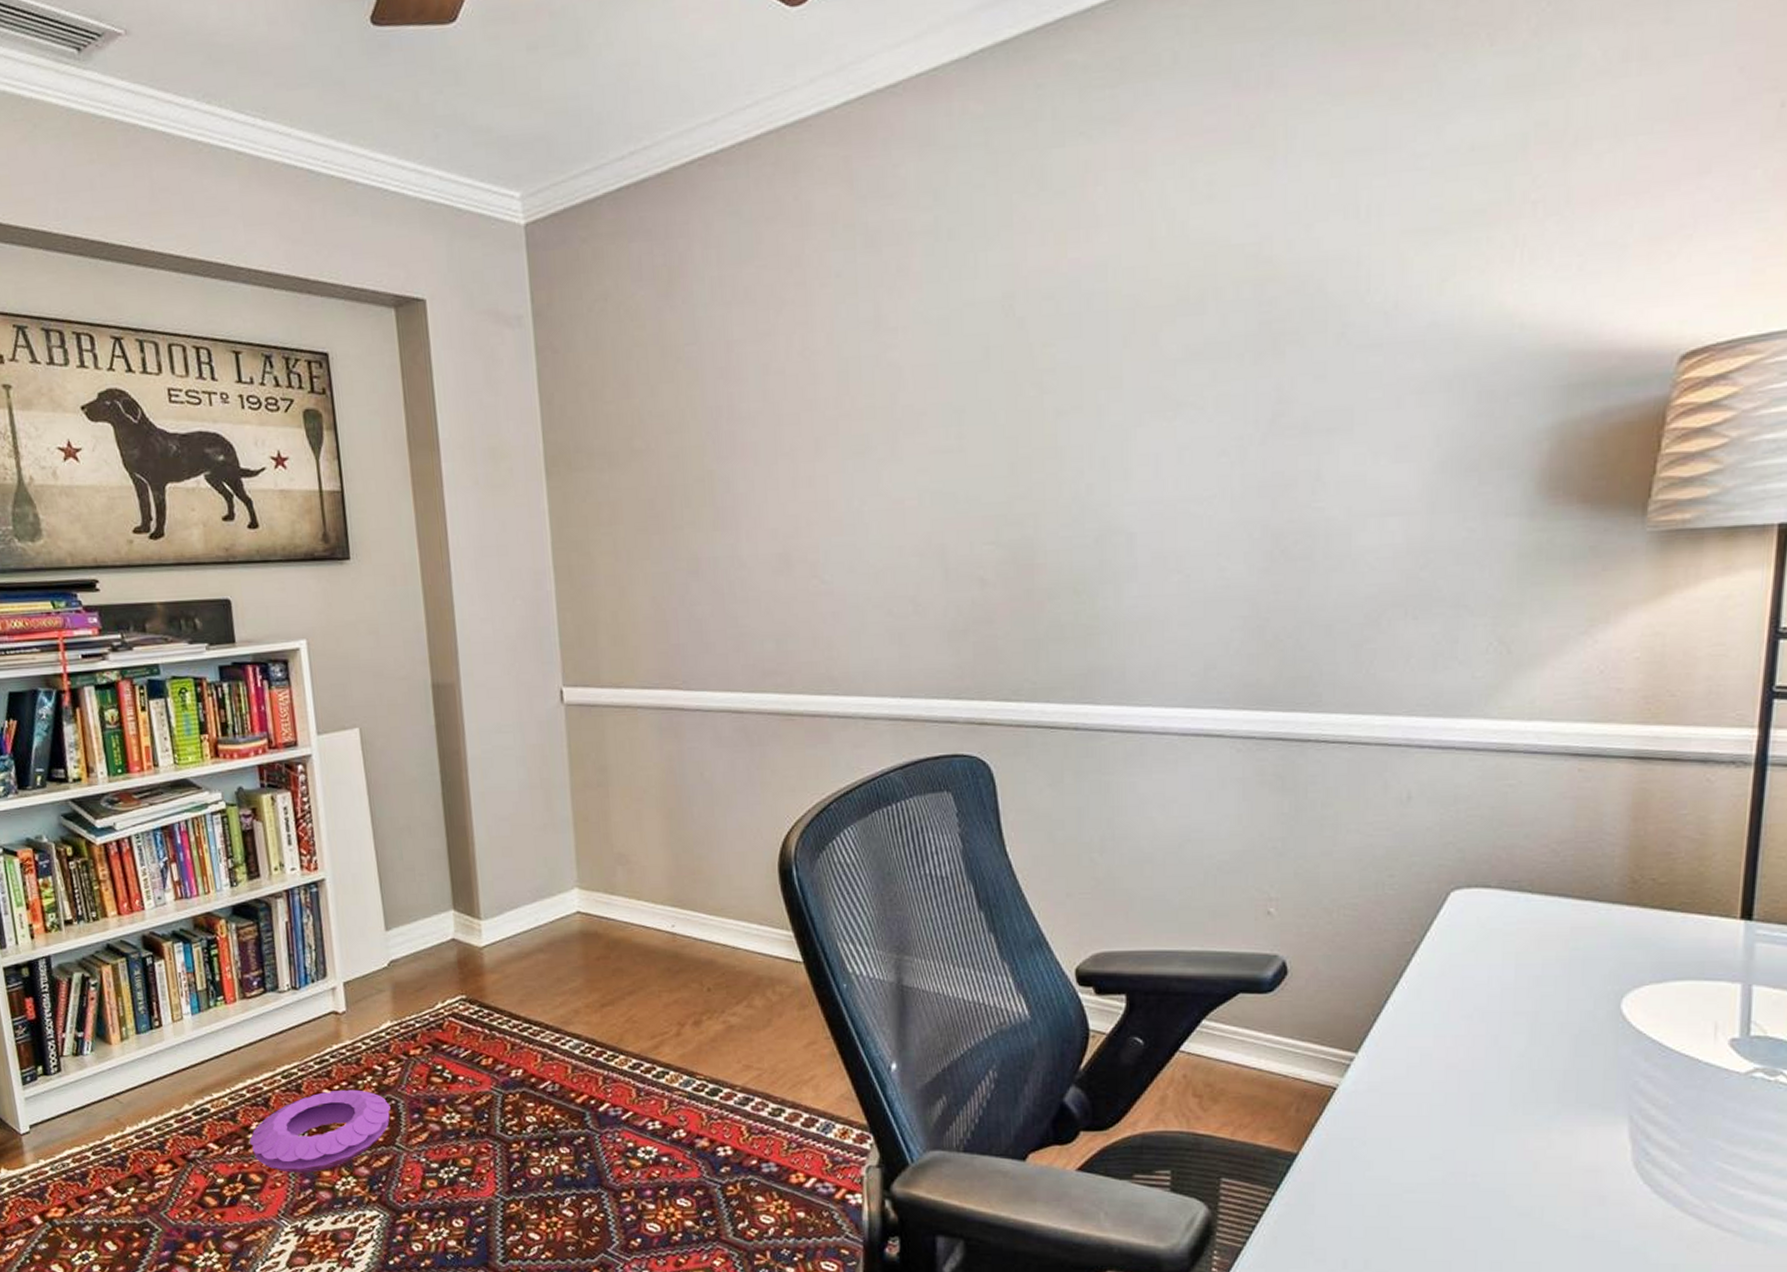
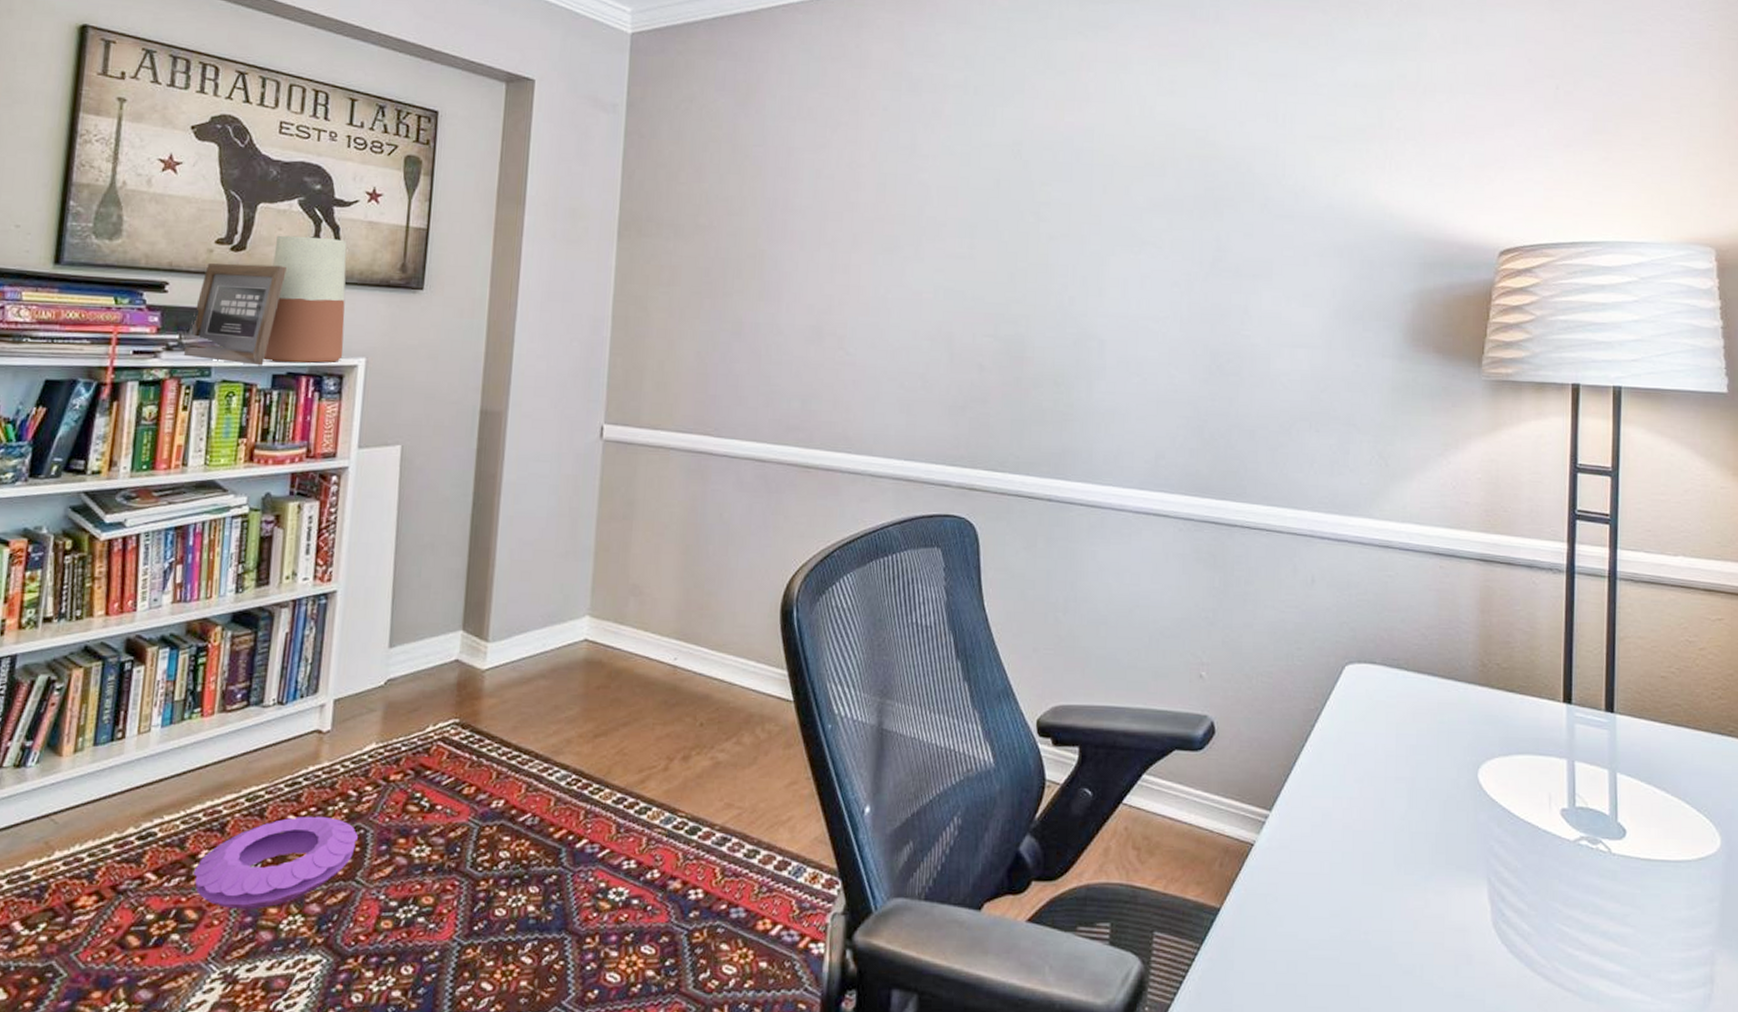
picture frame: none [129,549,210,659] -> present [183,262,288,366]
vase: none [191,513,283,652] -> present [263,235,348,363]

